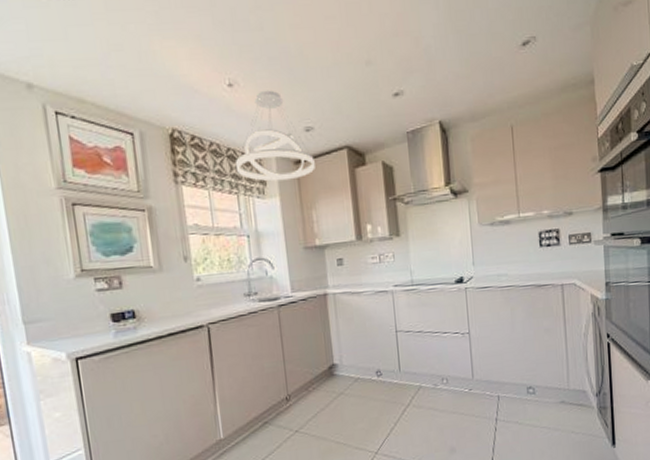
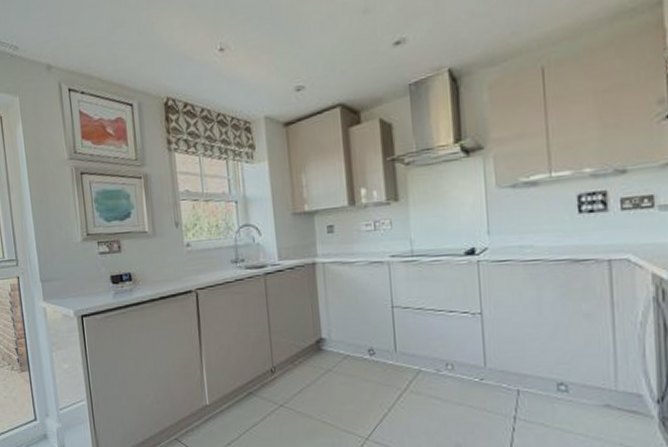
pendant light: present [235,90,315,181] -> none [224,50,306,145]

